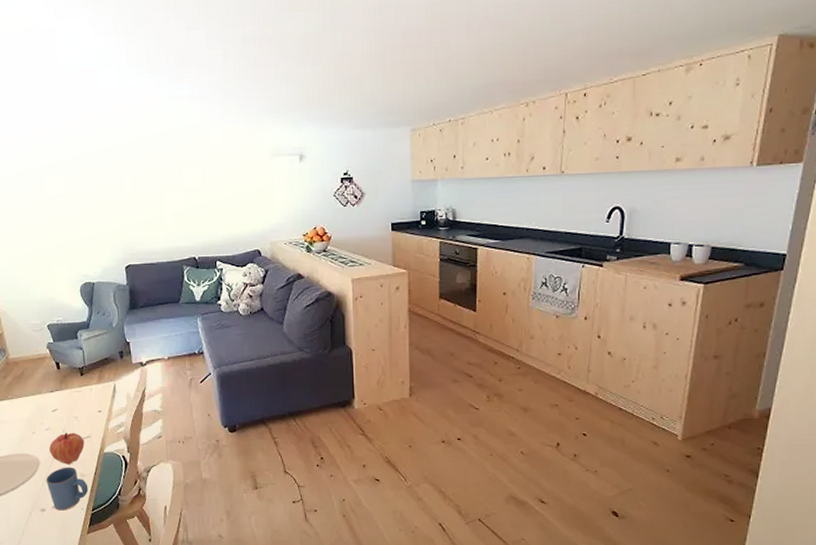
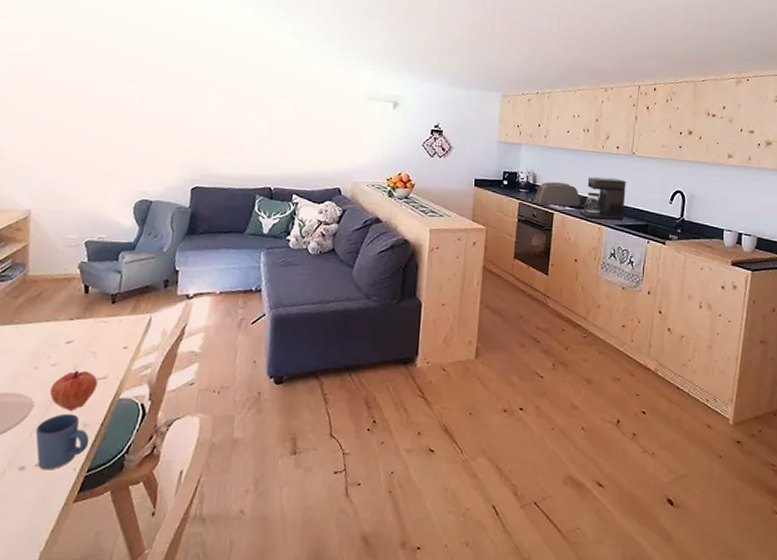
toaster: none [455,215,505,243] -> present [535,182,580,208]
coffee maker: none [504,202,556,249] -> present [579,177,626,221]

